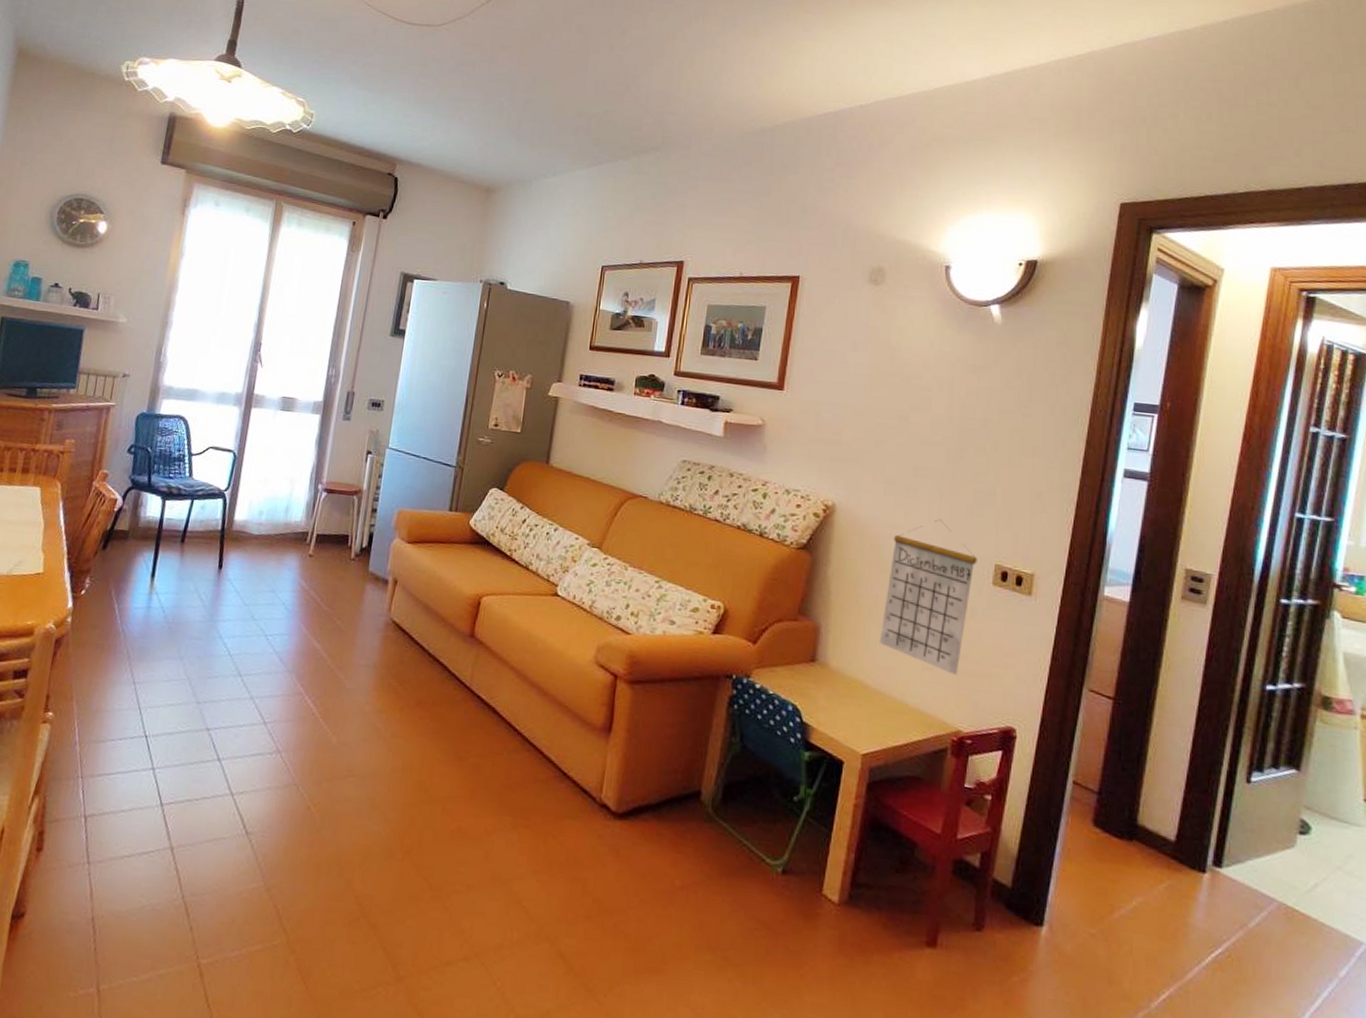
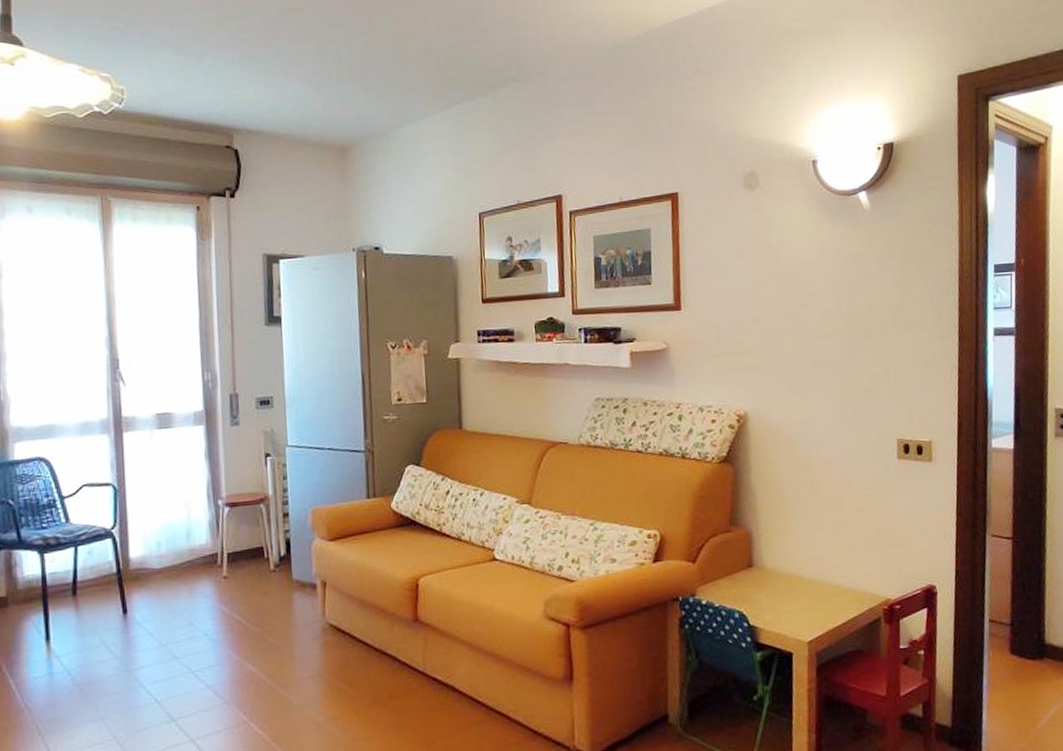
calendar: present [879,519,978,675] -> none [805,407,882,549]

